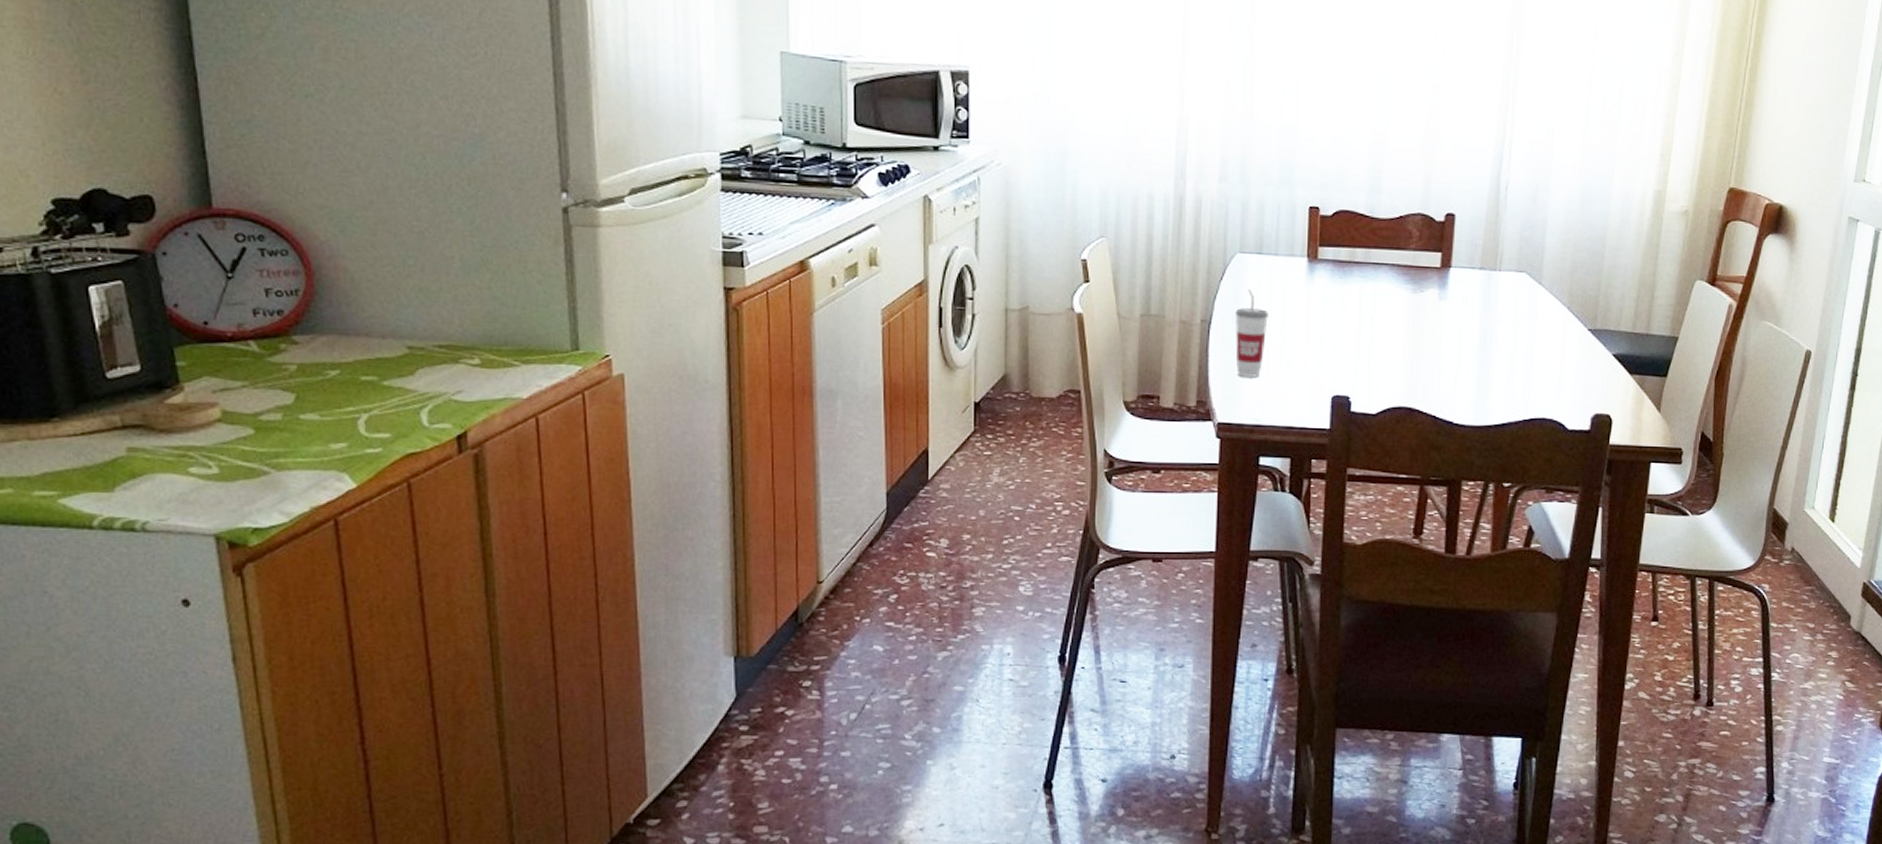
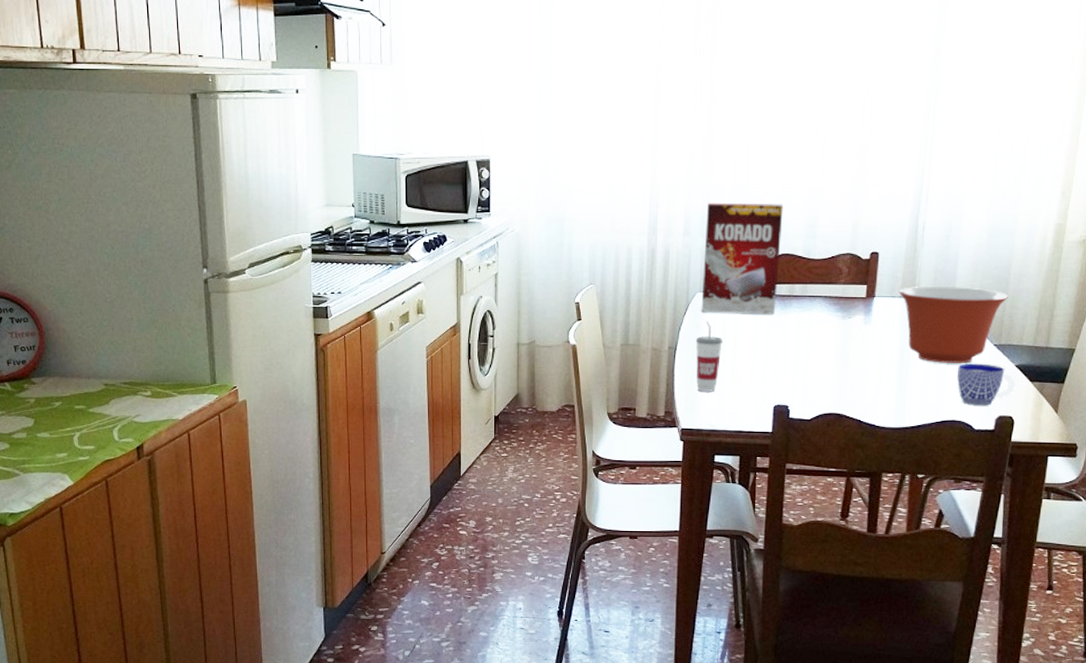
cereal box: none [1241,142,1342,284] -> present [701,202,783,314]
mixing bowl: none [1478,257,1604,350] -> present [898,287,1008,363]
cup: none [1547,350,1614,402] -> present [957,363,1016,406]

